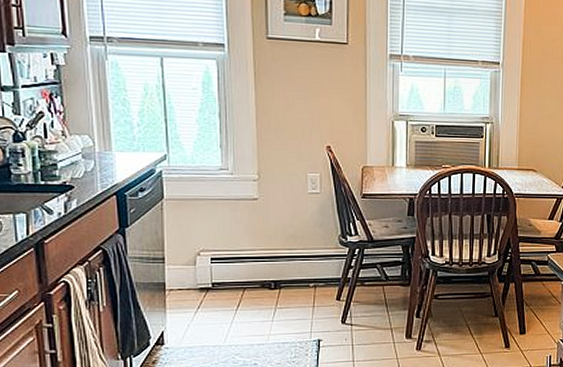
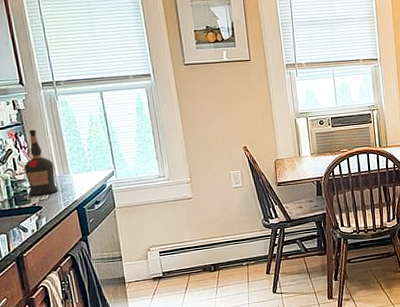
liquor bottle: none [57,91,96,172] -> present [24,129,58,196]

